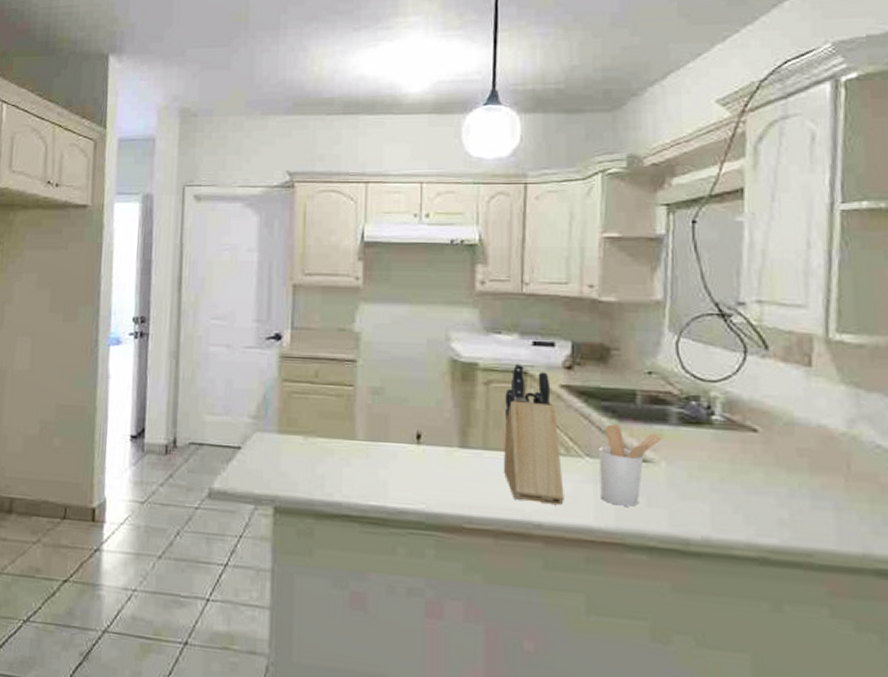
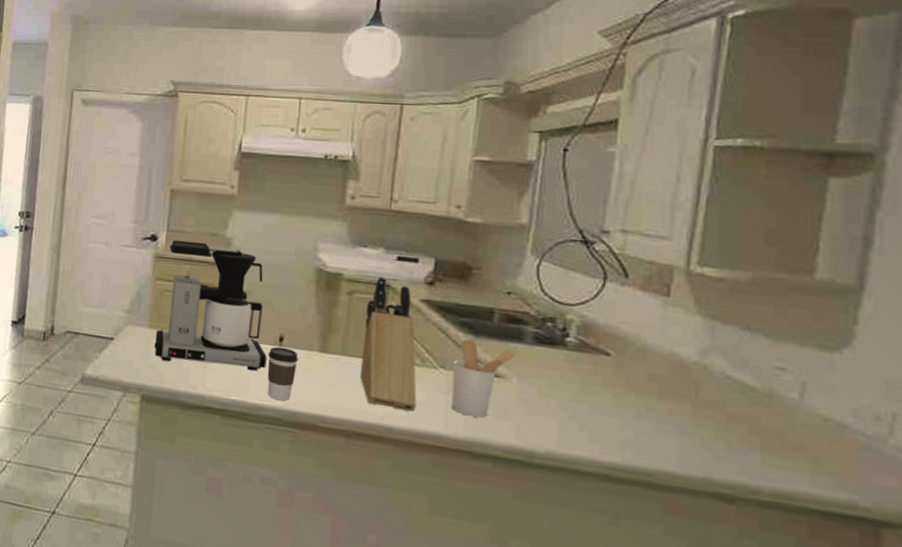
coffee maker: none [285,337,405,473] -> present [154,239,267,372]
coffee cup: none [406,444,438,503] -> present [267,346,298,401]

